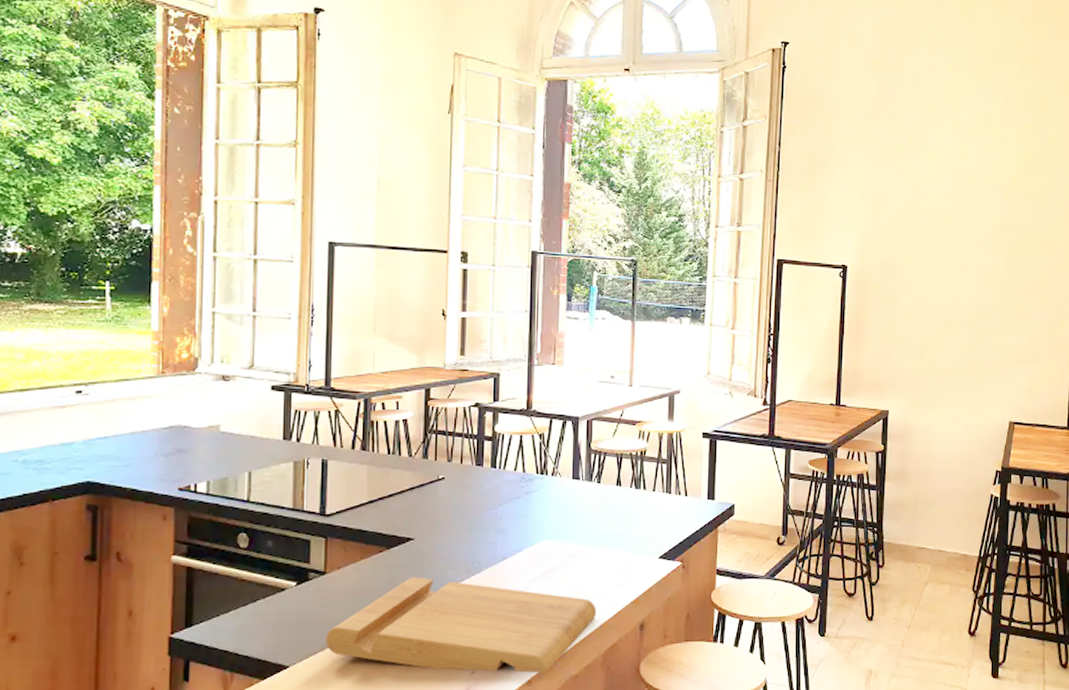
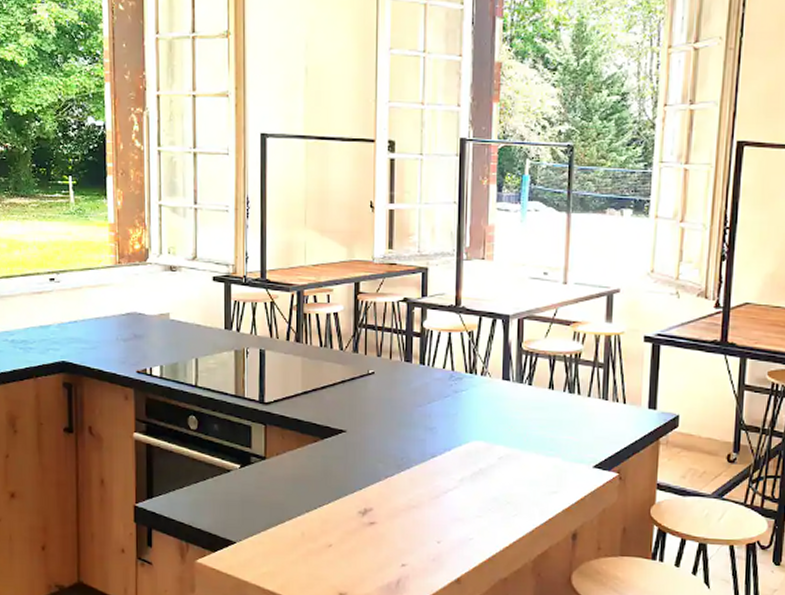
cutting board: present [325,576,597,674] -> none [267,468,527,573]

